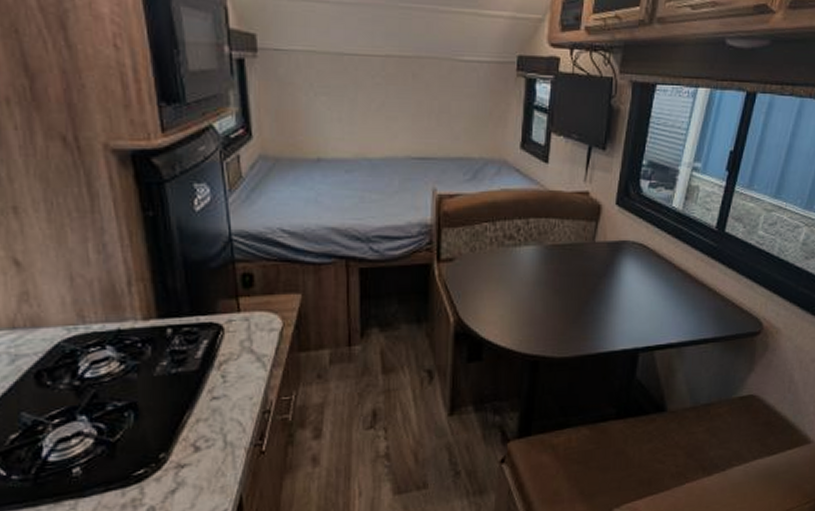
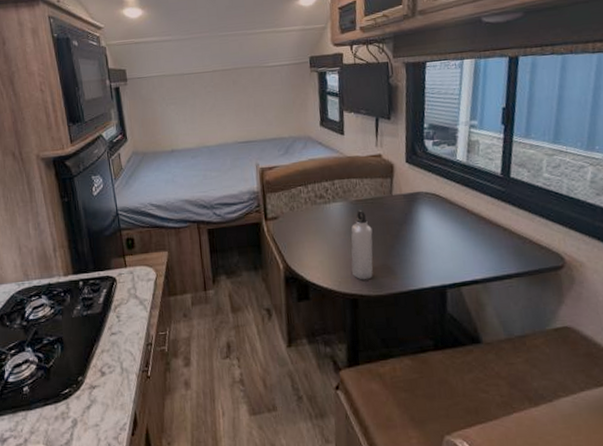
water bottle: none [537,258,566,340] -> present [350,210,373,280]

